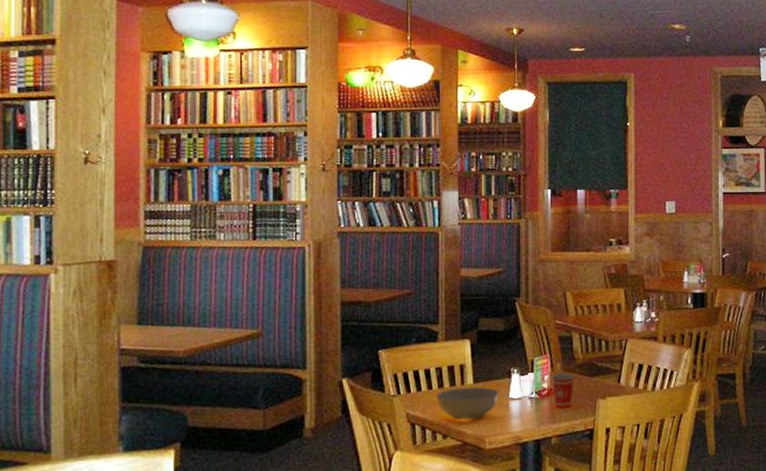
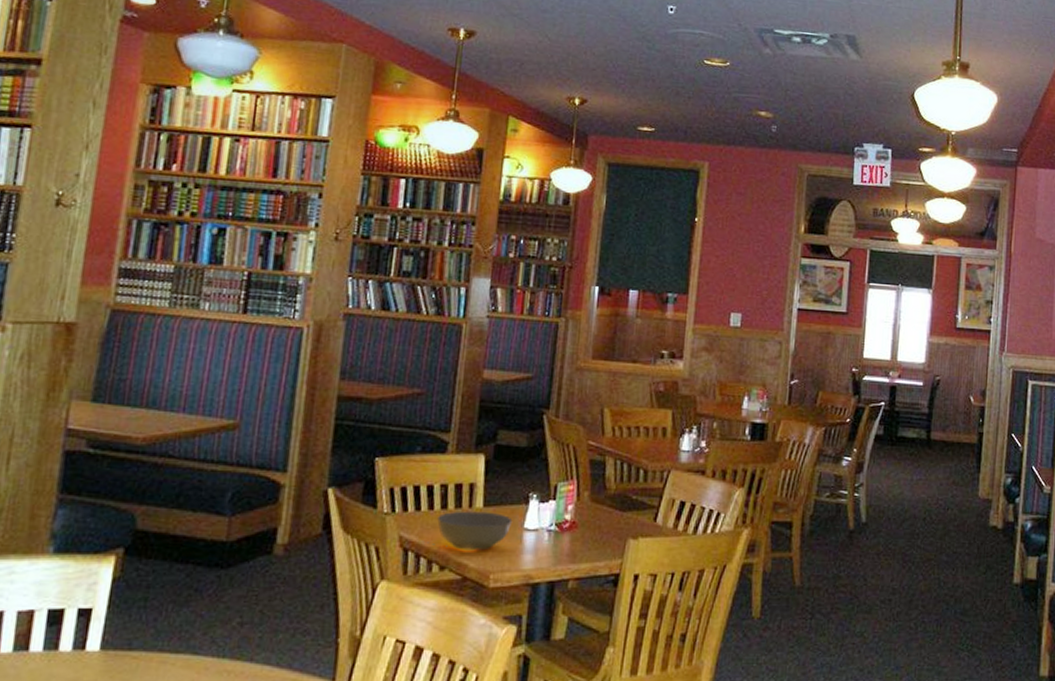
beverage cup: present [547,357,575,409] -> none [573,483,604,547]

